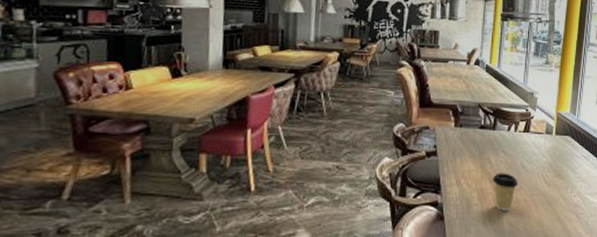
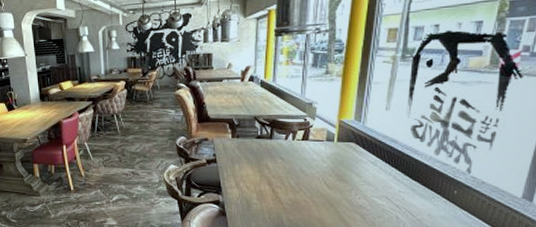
coffee cup: present [493,173,519,211] -> none [271,177,298,210]

